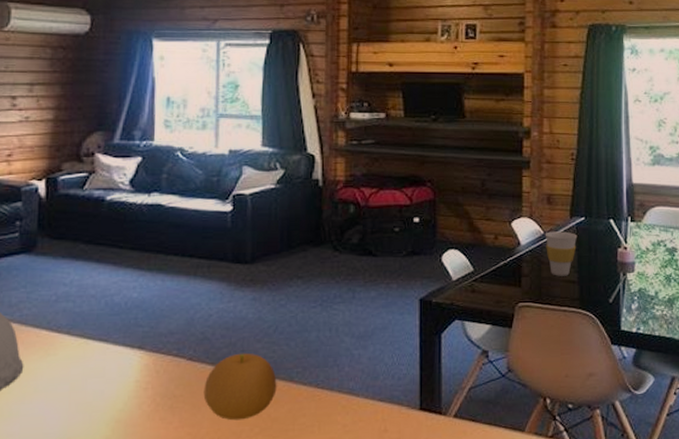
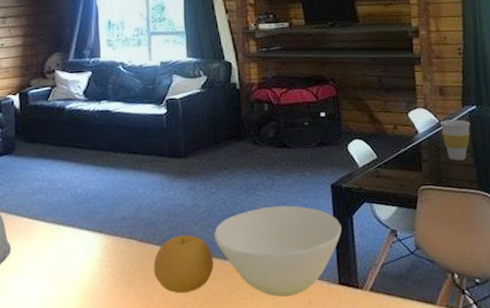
bowl: none [279,321,427,424] -> present [213,205,342,297]

